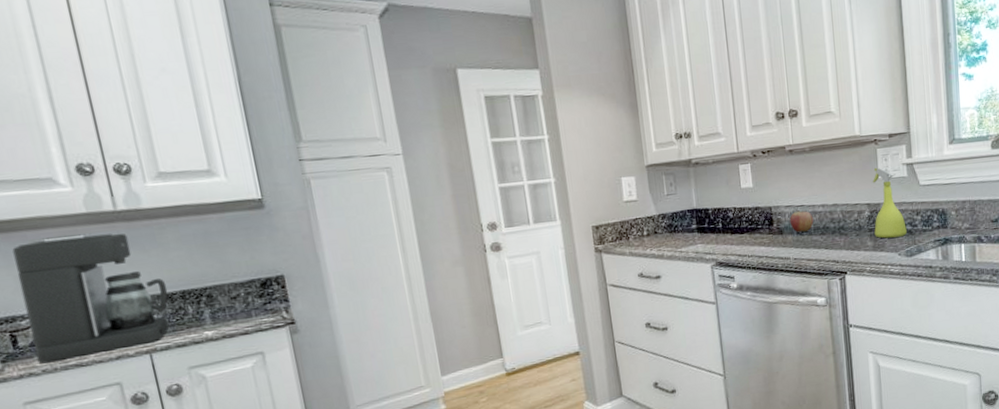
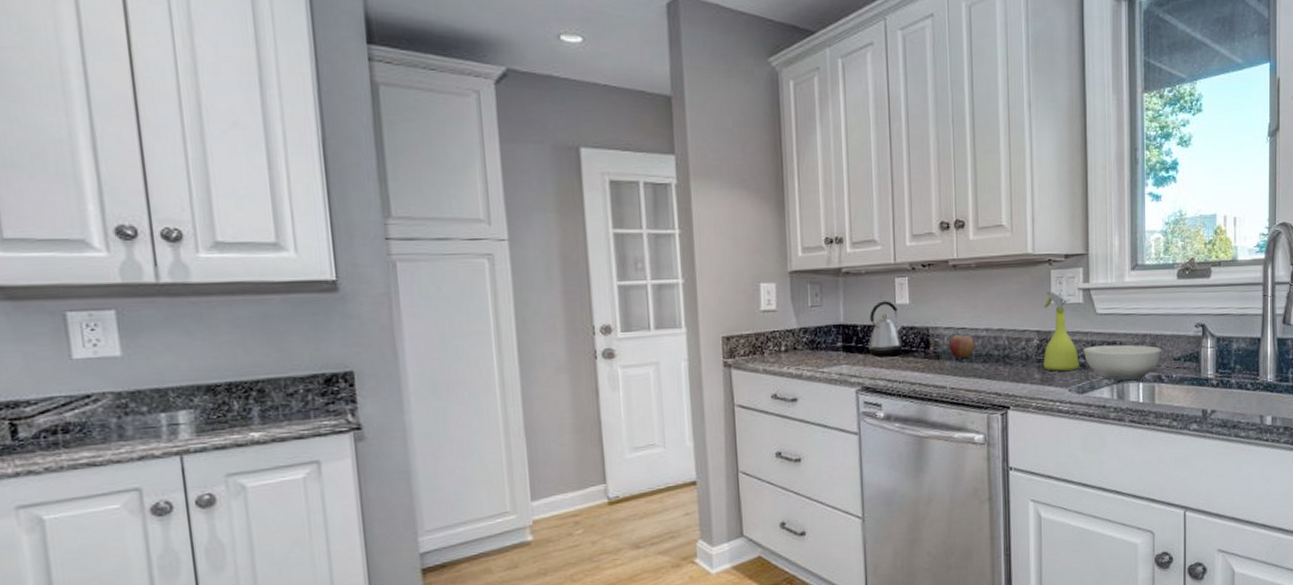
coffee maker: present [12,234,169,364] -> none [25,310,211,460]
kettle: none [719,186,750,235] -> present [868,301,903,357]
bowl: none [909,210,981,243] -> present [1083,344,1163,380]

